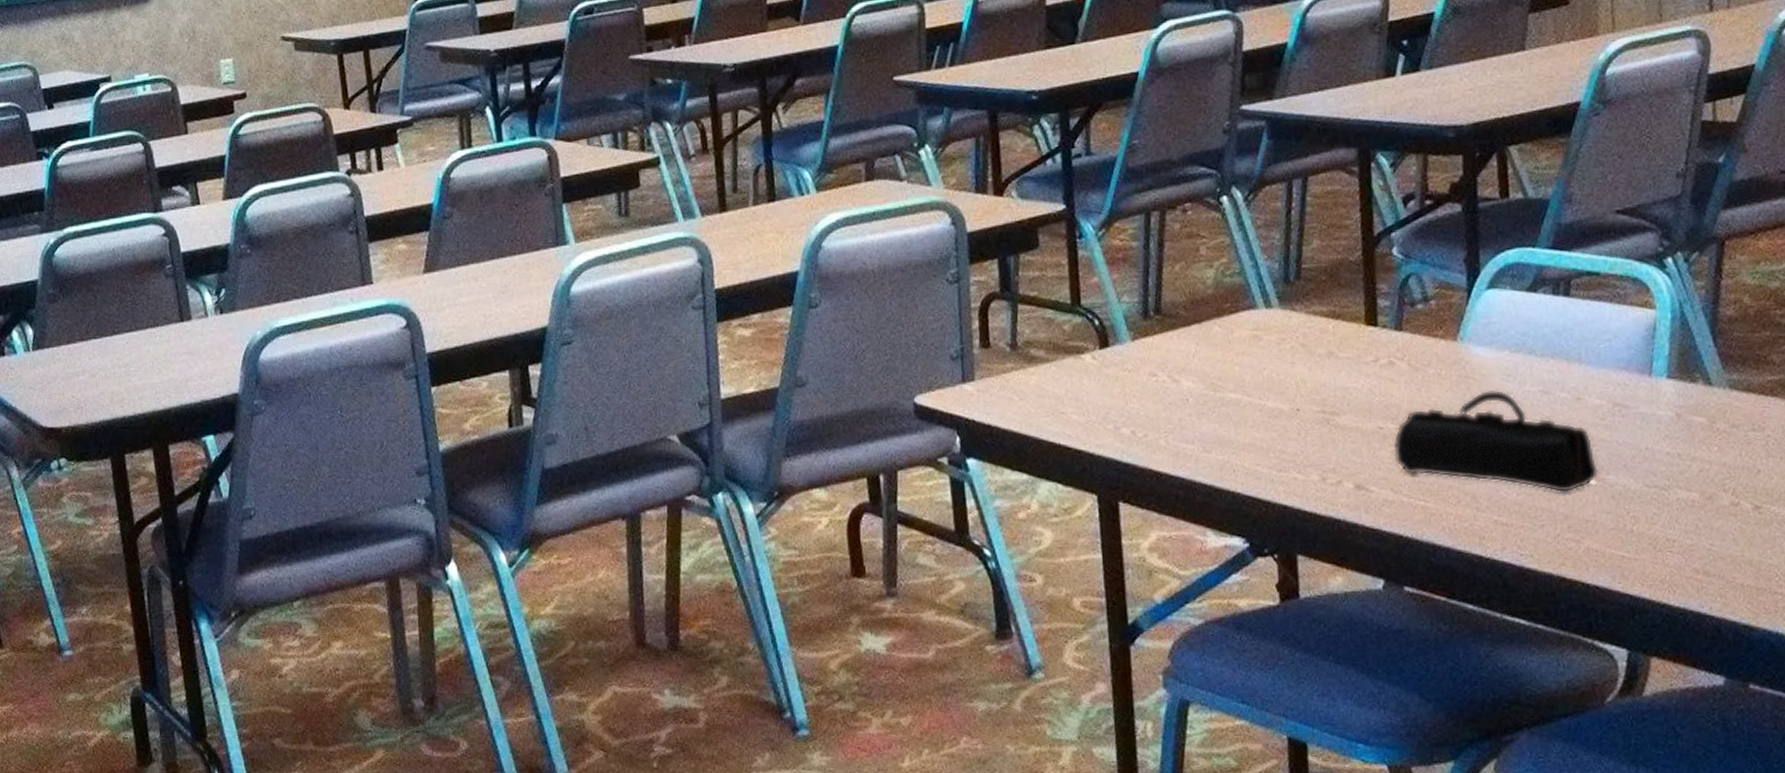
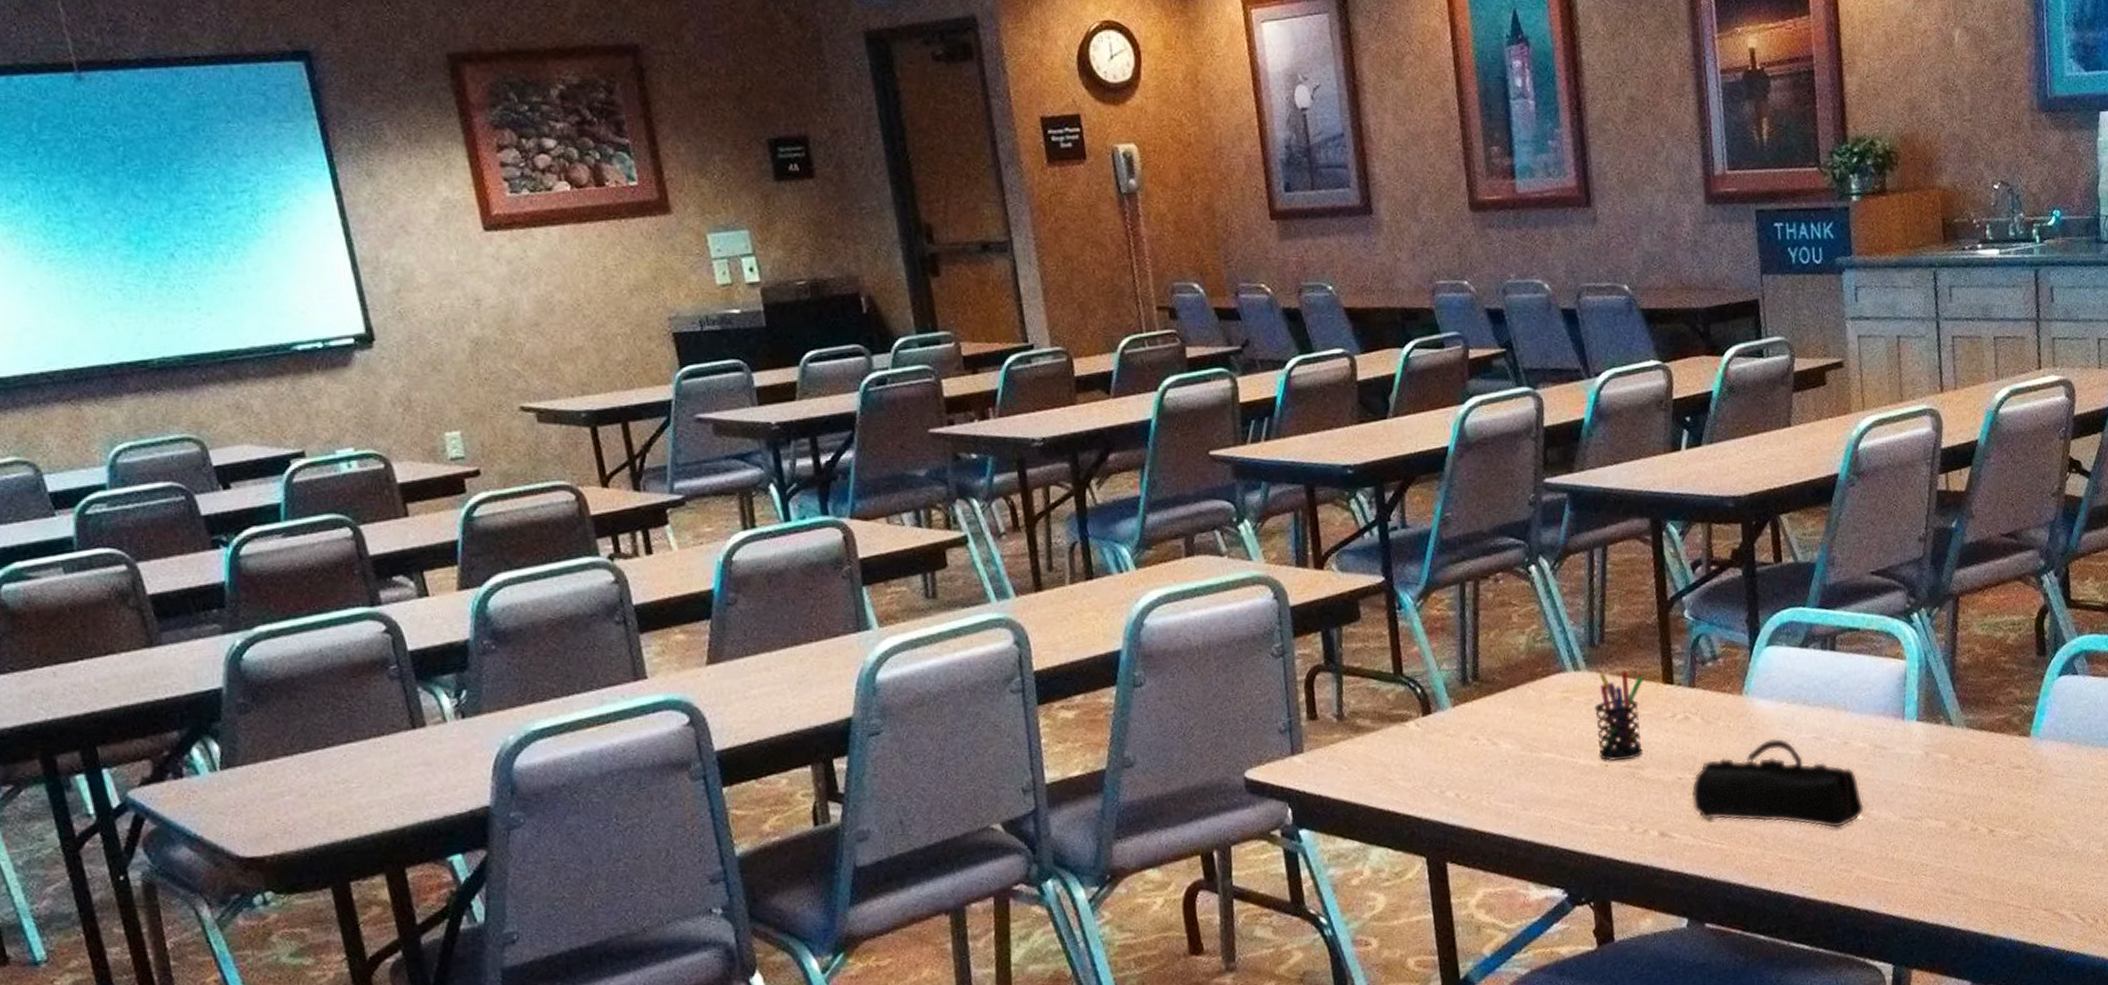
pen holder: none [1287,309,1344,406] -> present [1594,669,1644,762]

